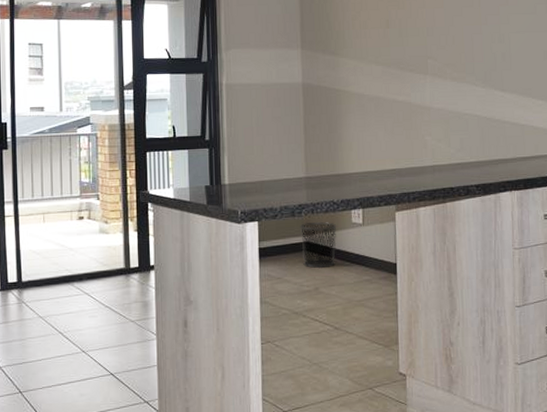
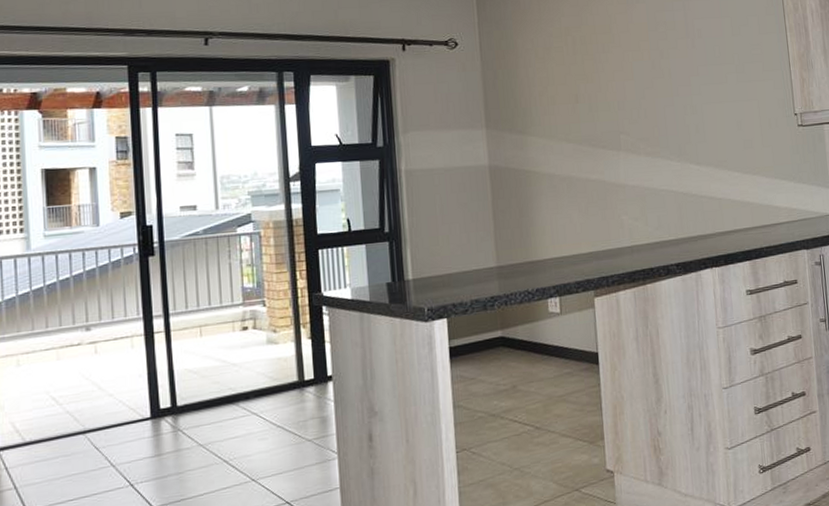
waste bin: present [299,222,337,269] -> none [492,313,534,365]

